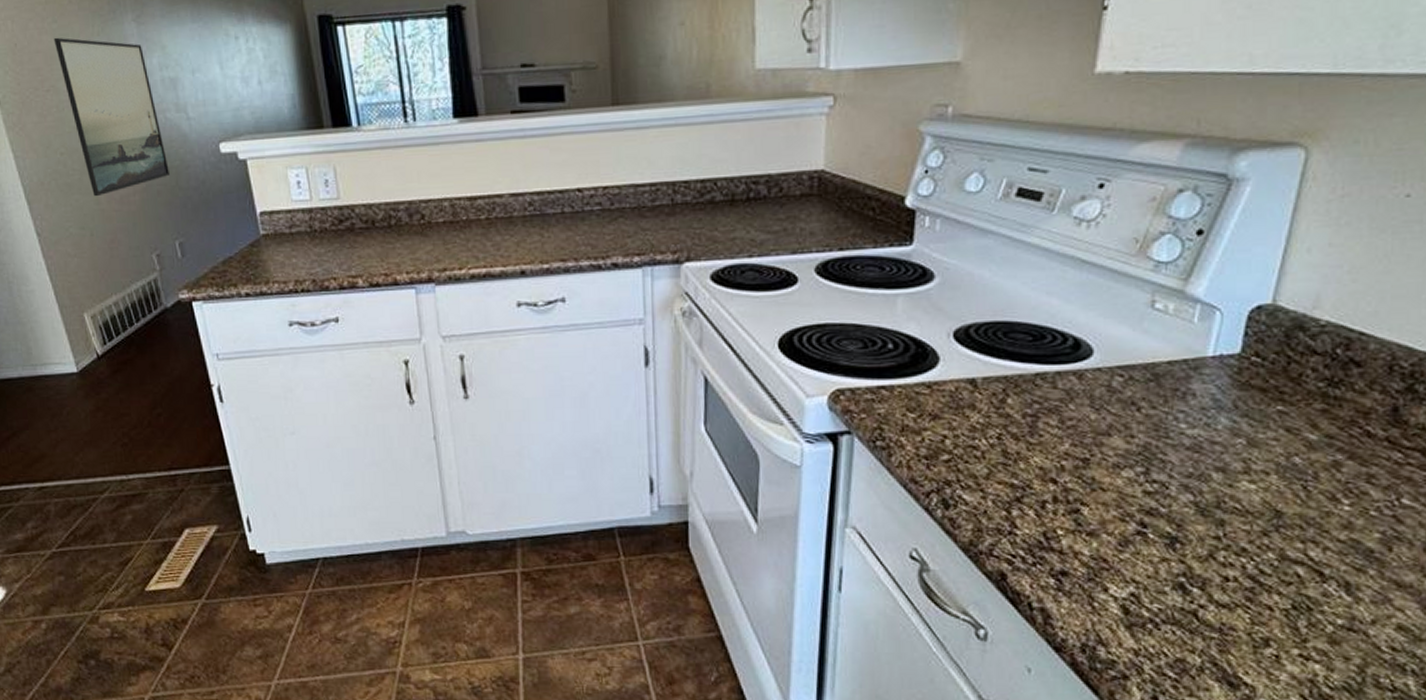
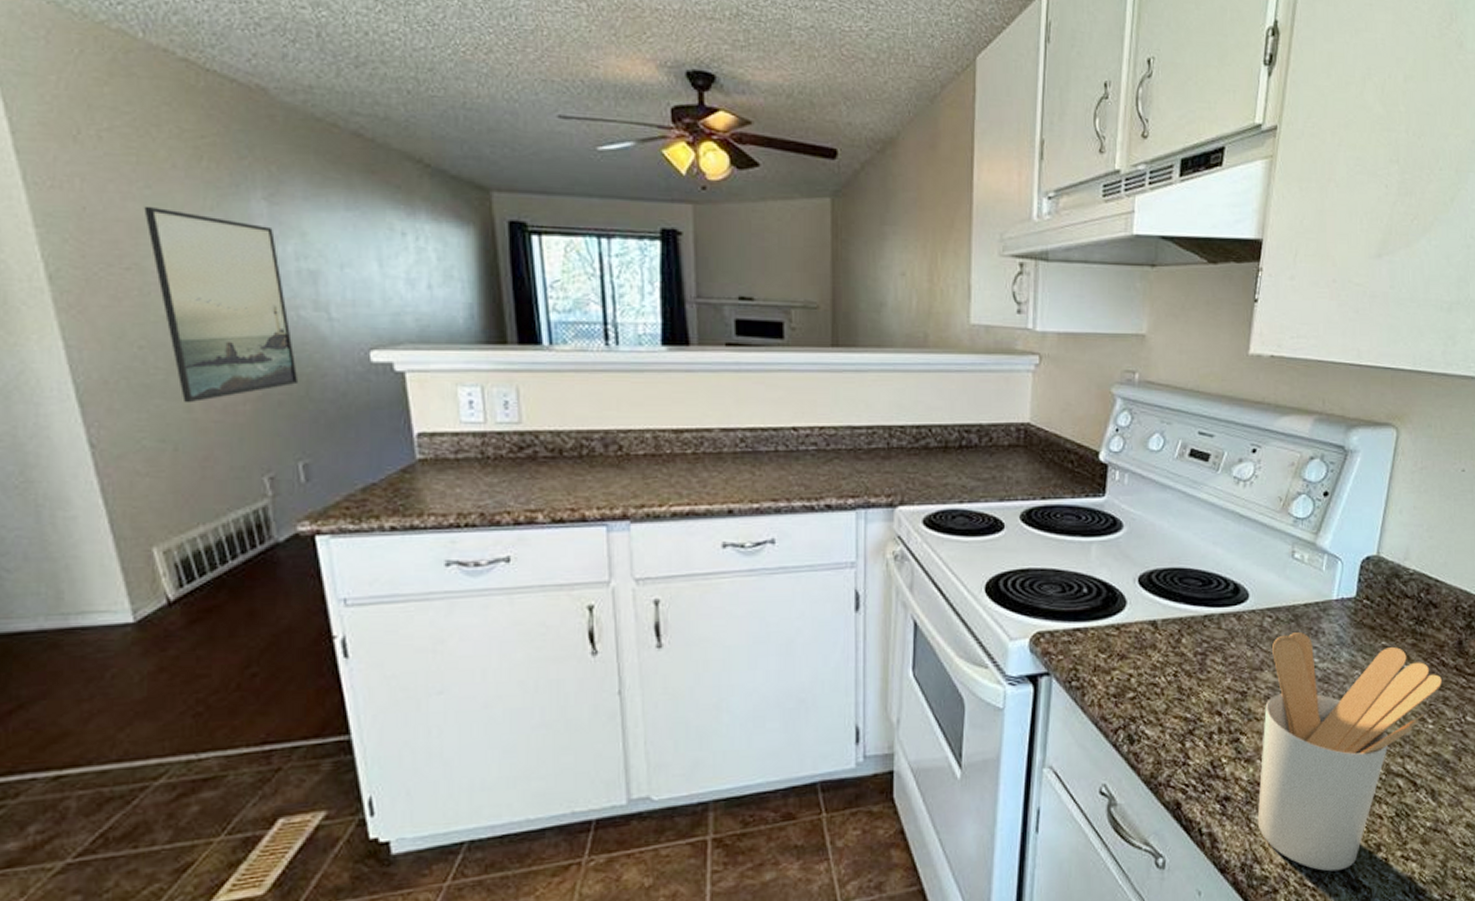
utensil holder: none [1102,394,1367,663] -> present [1257,632,1443,872]

